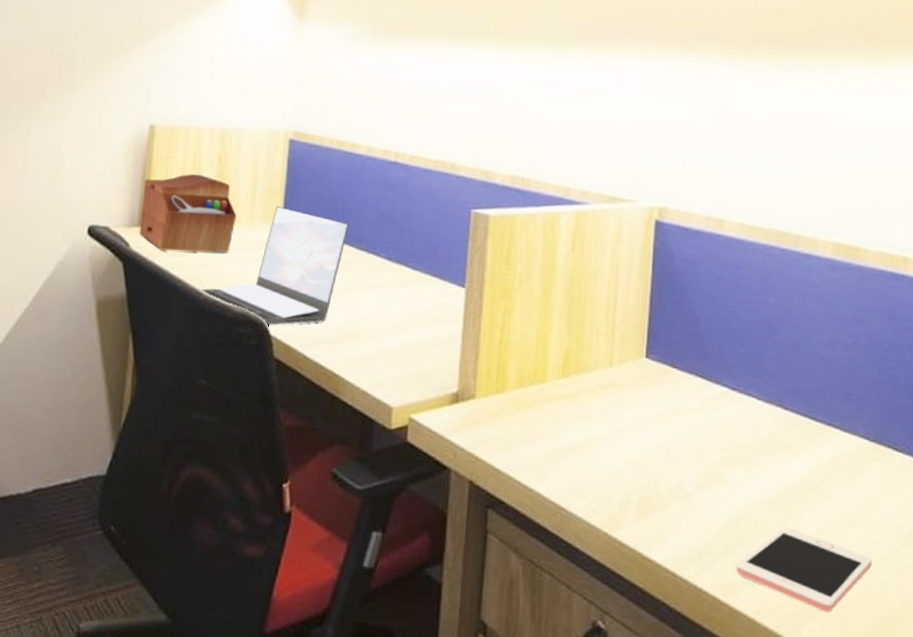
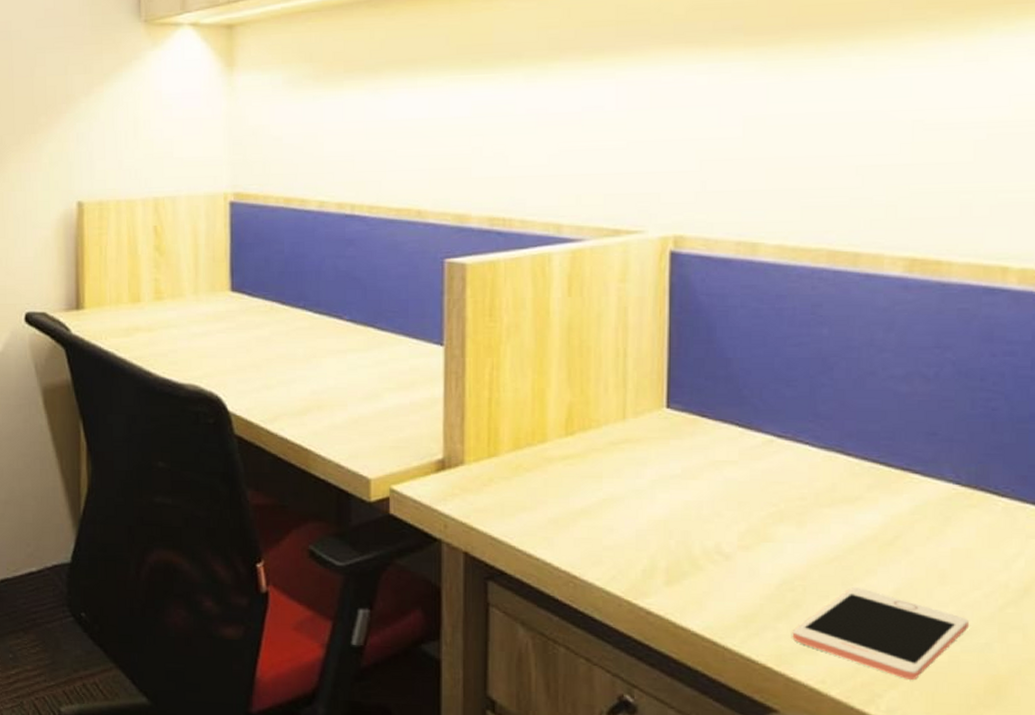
sewing box: present [140,173,237,253] -> none [78,249,180,332]
laptop: present [198,206,350,326] -> none [147,275,305,402]

